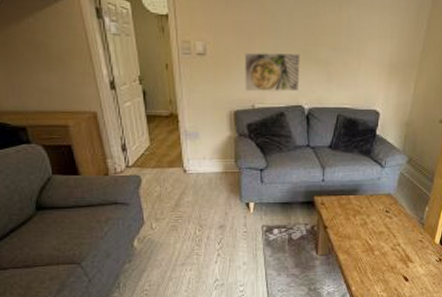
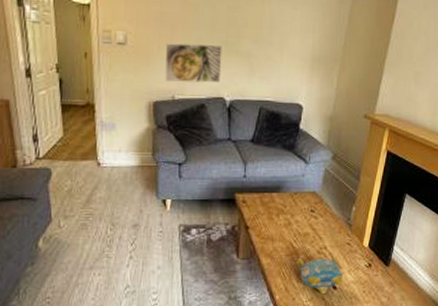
decorative bowl: none [372,252,415,286] -> present [297,256,343,295]

